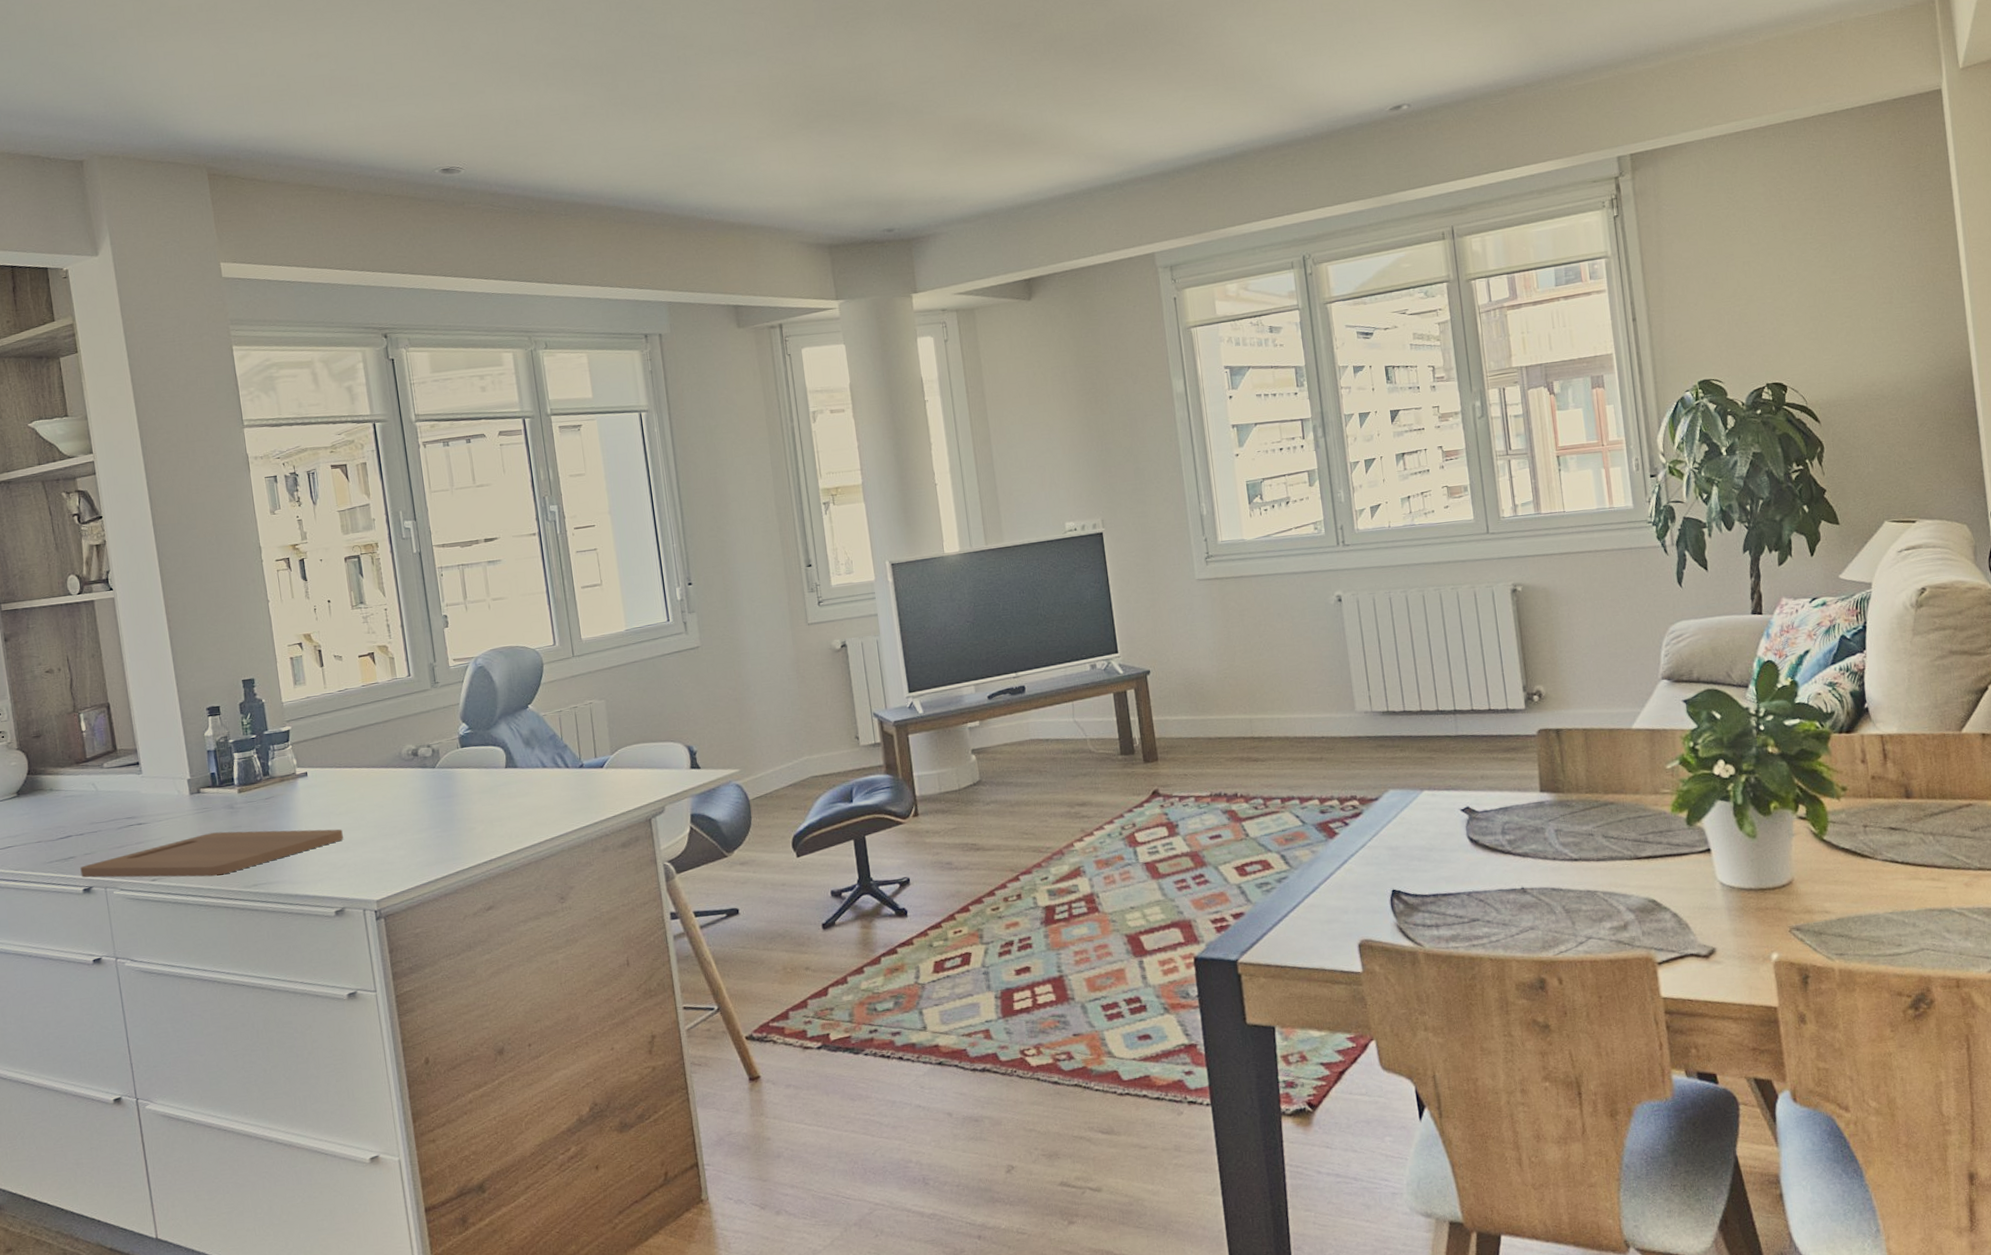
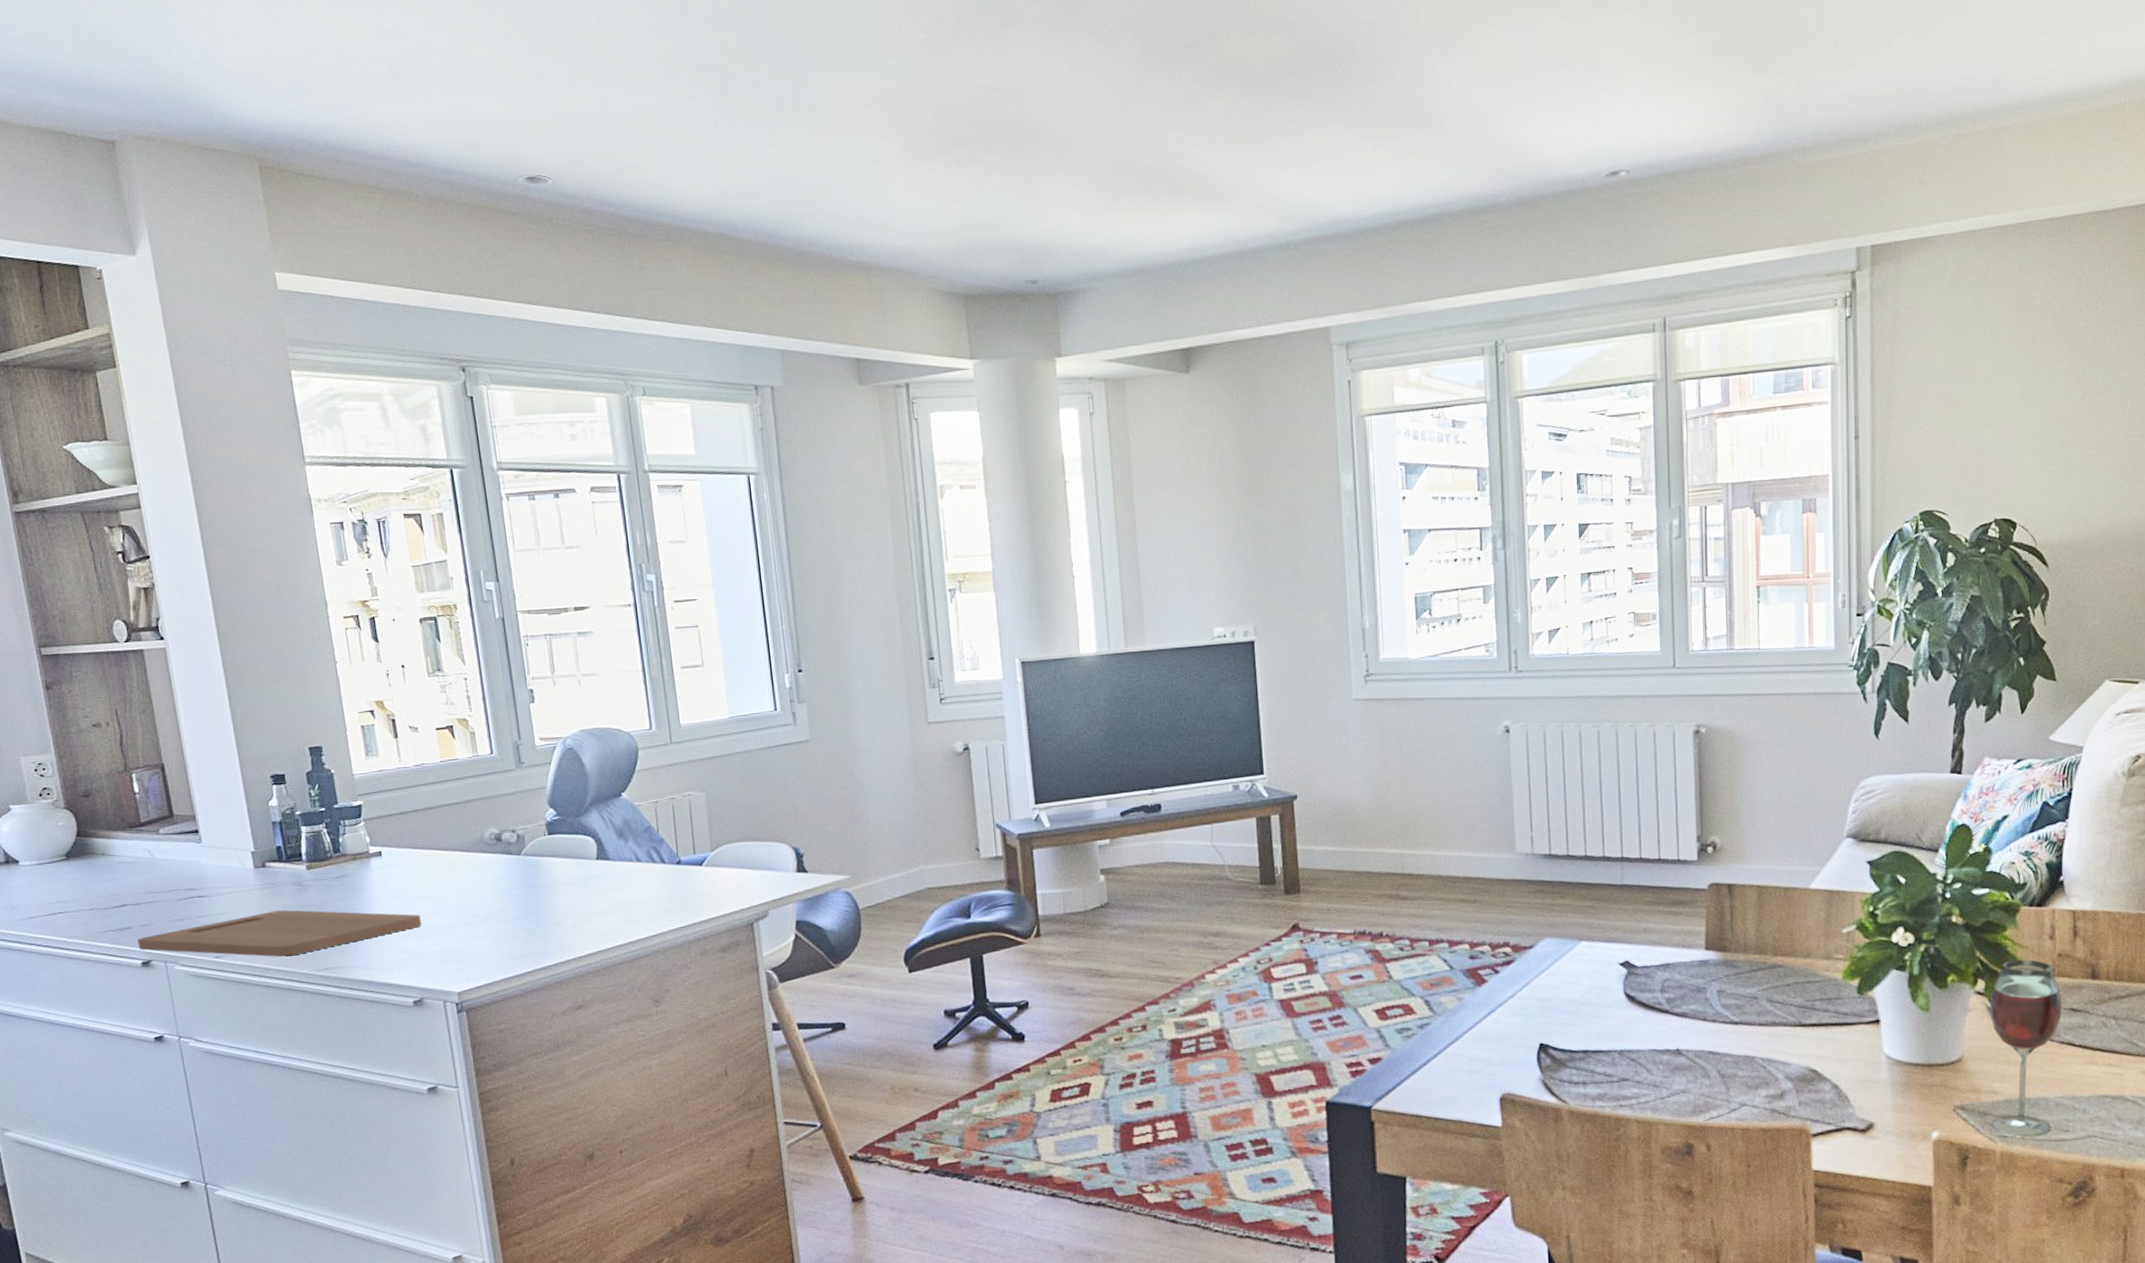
wineglass: none [1812,783,1885,954] -> present [1990,959,2062,1138]

